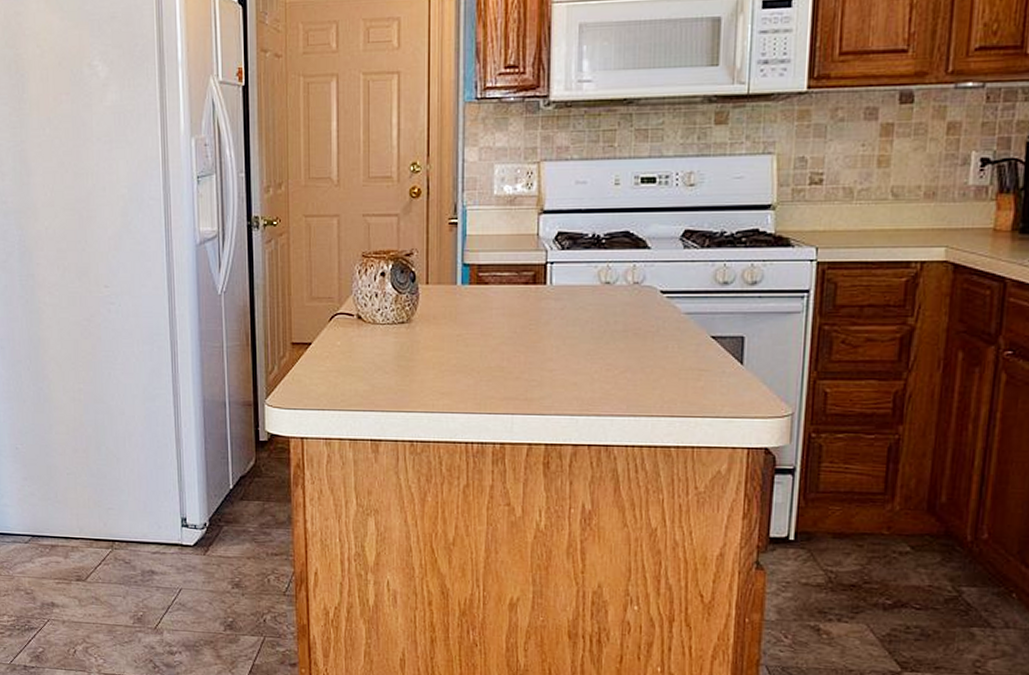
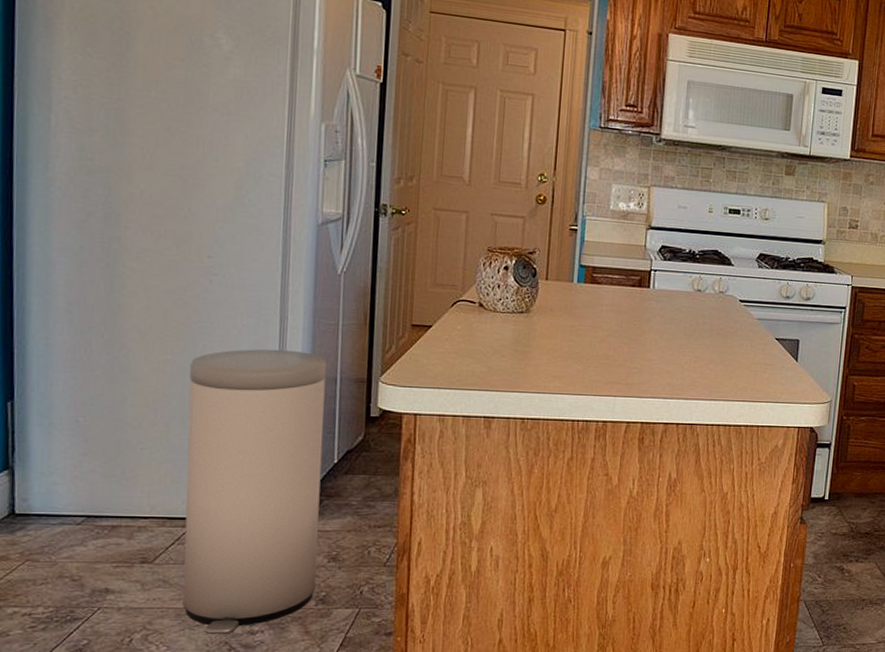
pedal bin: none [98,374,223,653] -> present [183,349,326,635]

